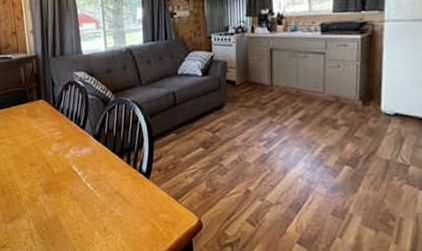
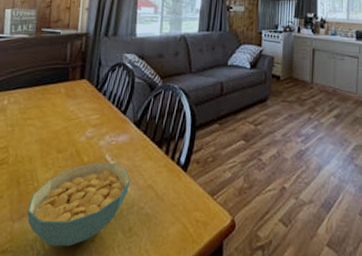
cereal bowl: none [15,173,99,243] -> present [27,162,131,247]

